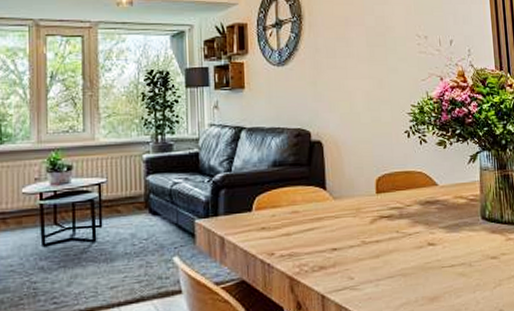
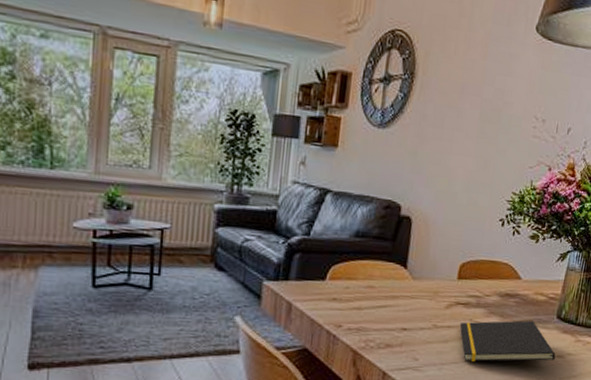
notepad: none [387,225,490,274] -> present [459,320,556,362]

